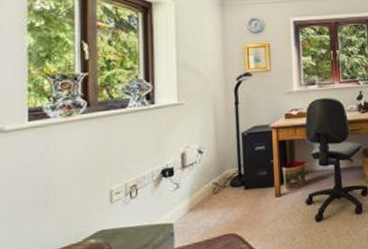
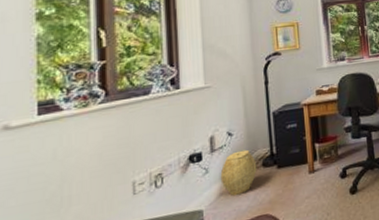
woven basket: none [190,168,225,212] -> present [220,149,257,196]

